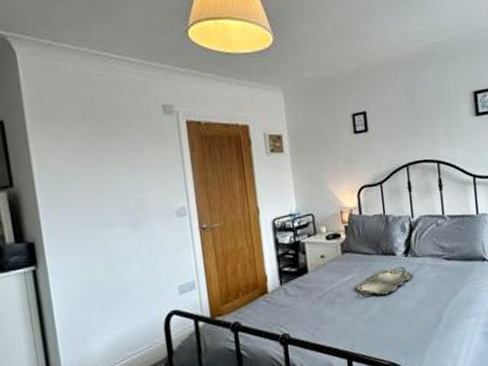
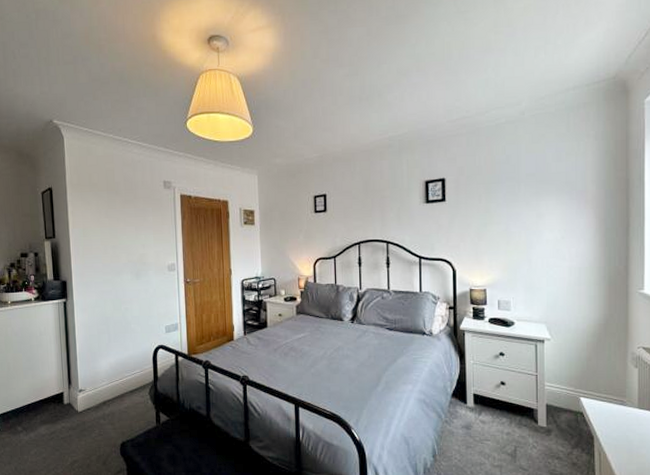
serving tray: present [354,266,414,295] -> none [305,331,358,354]

